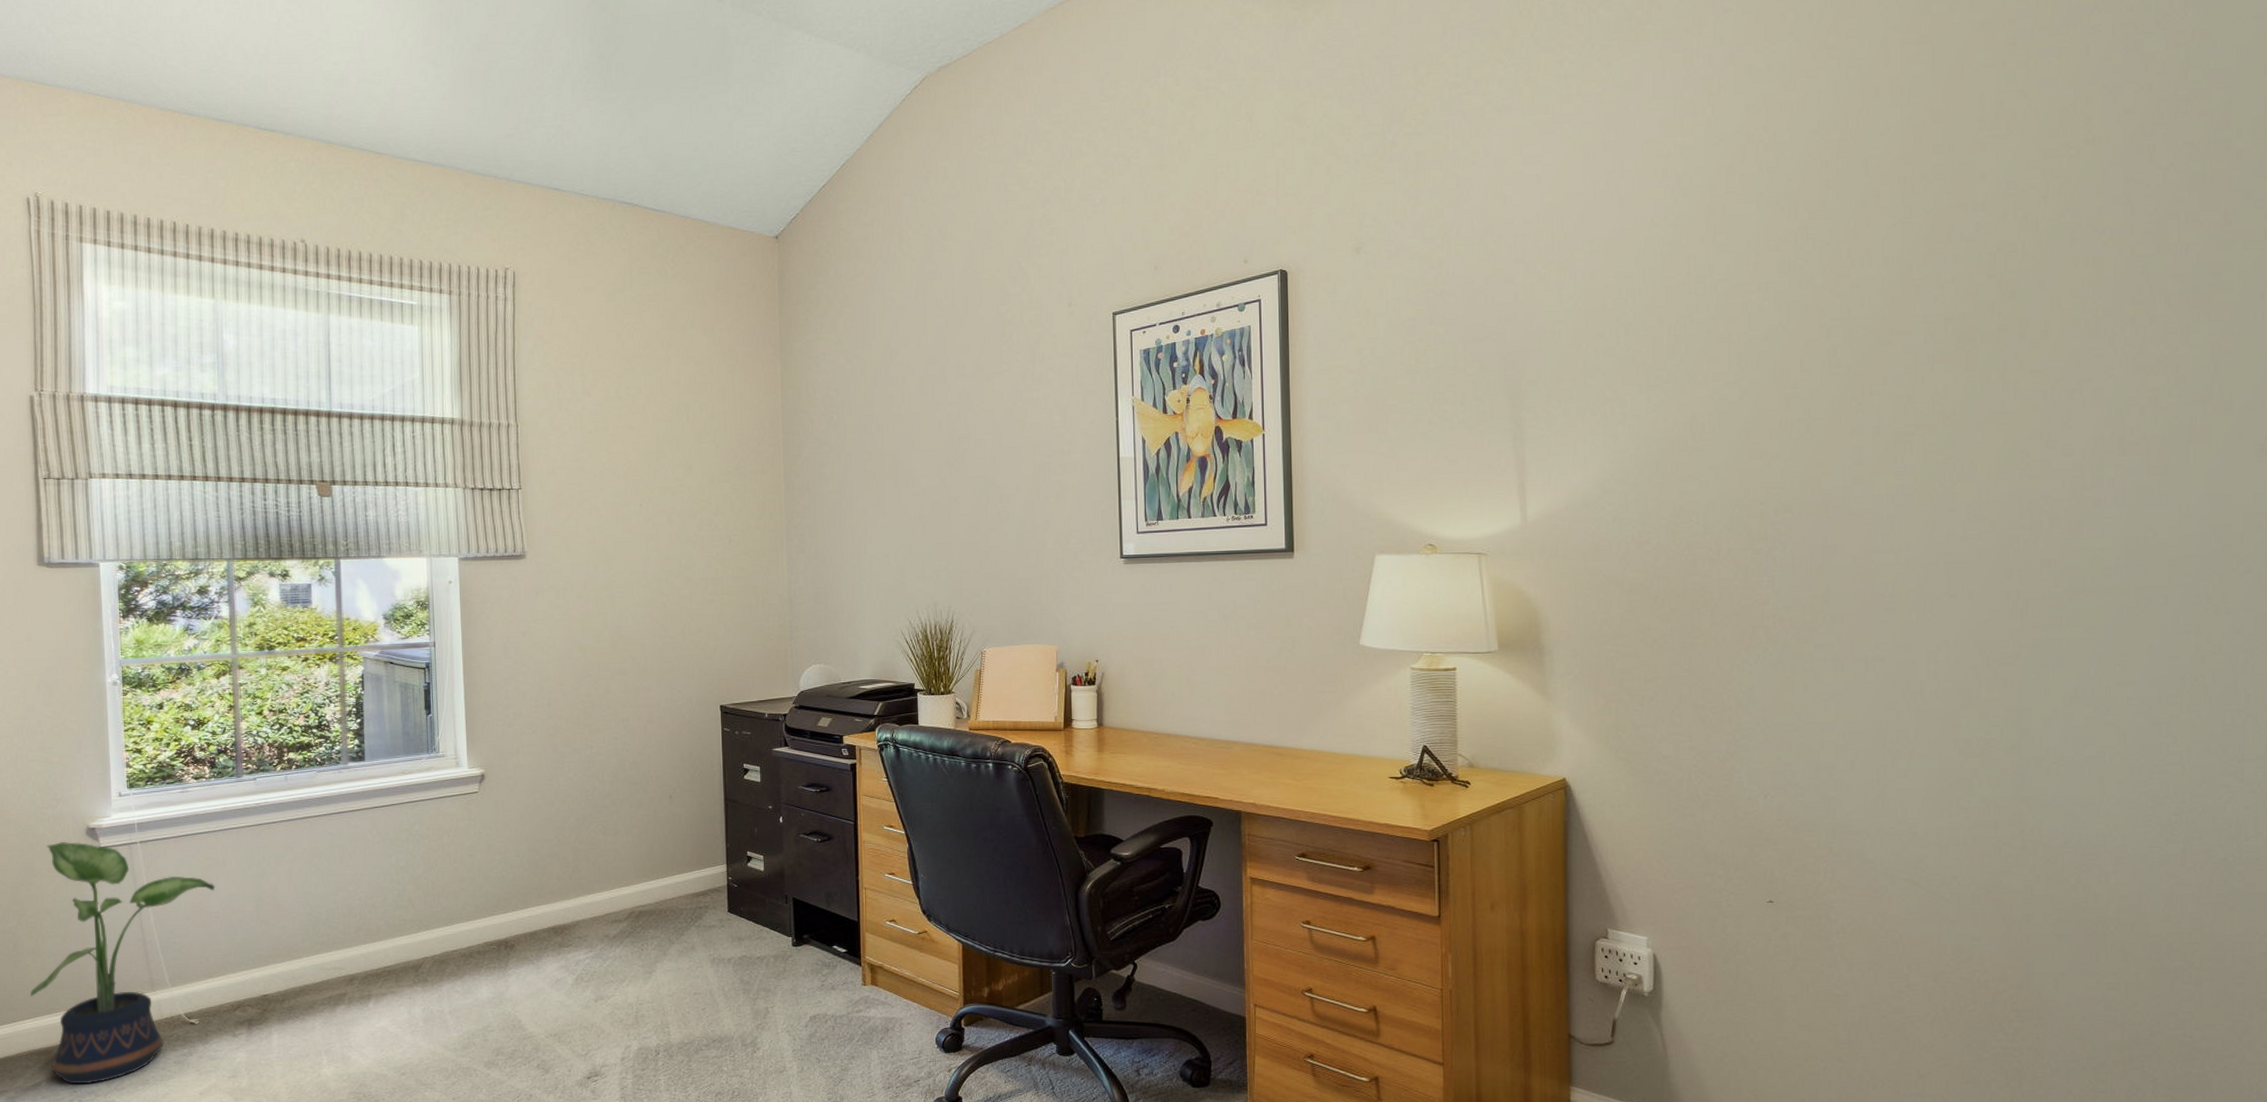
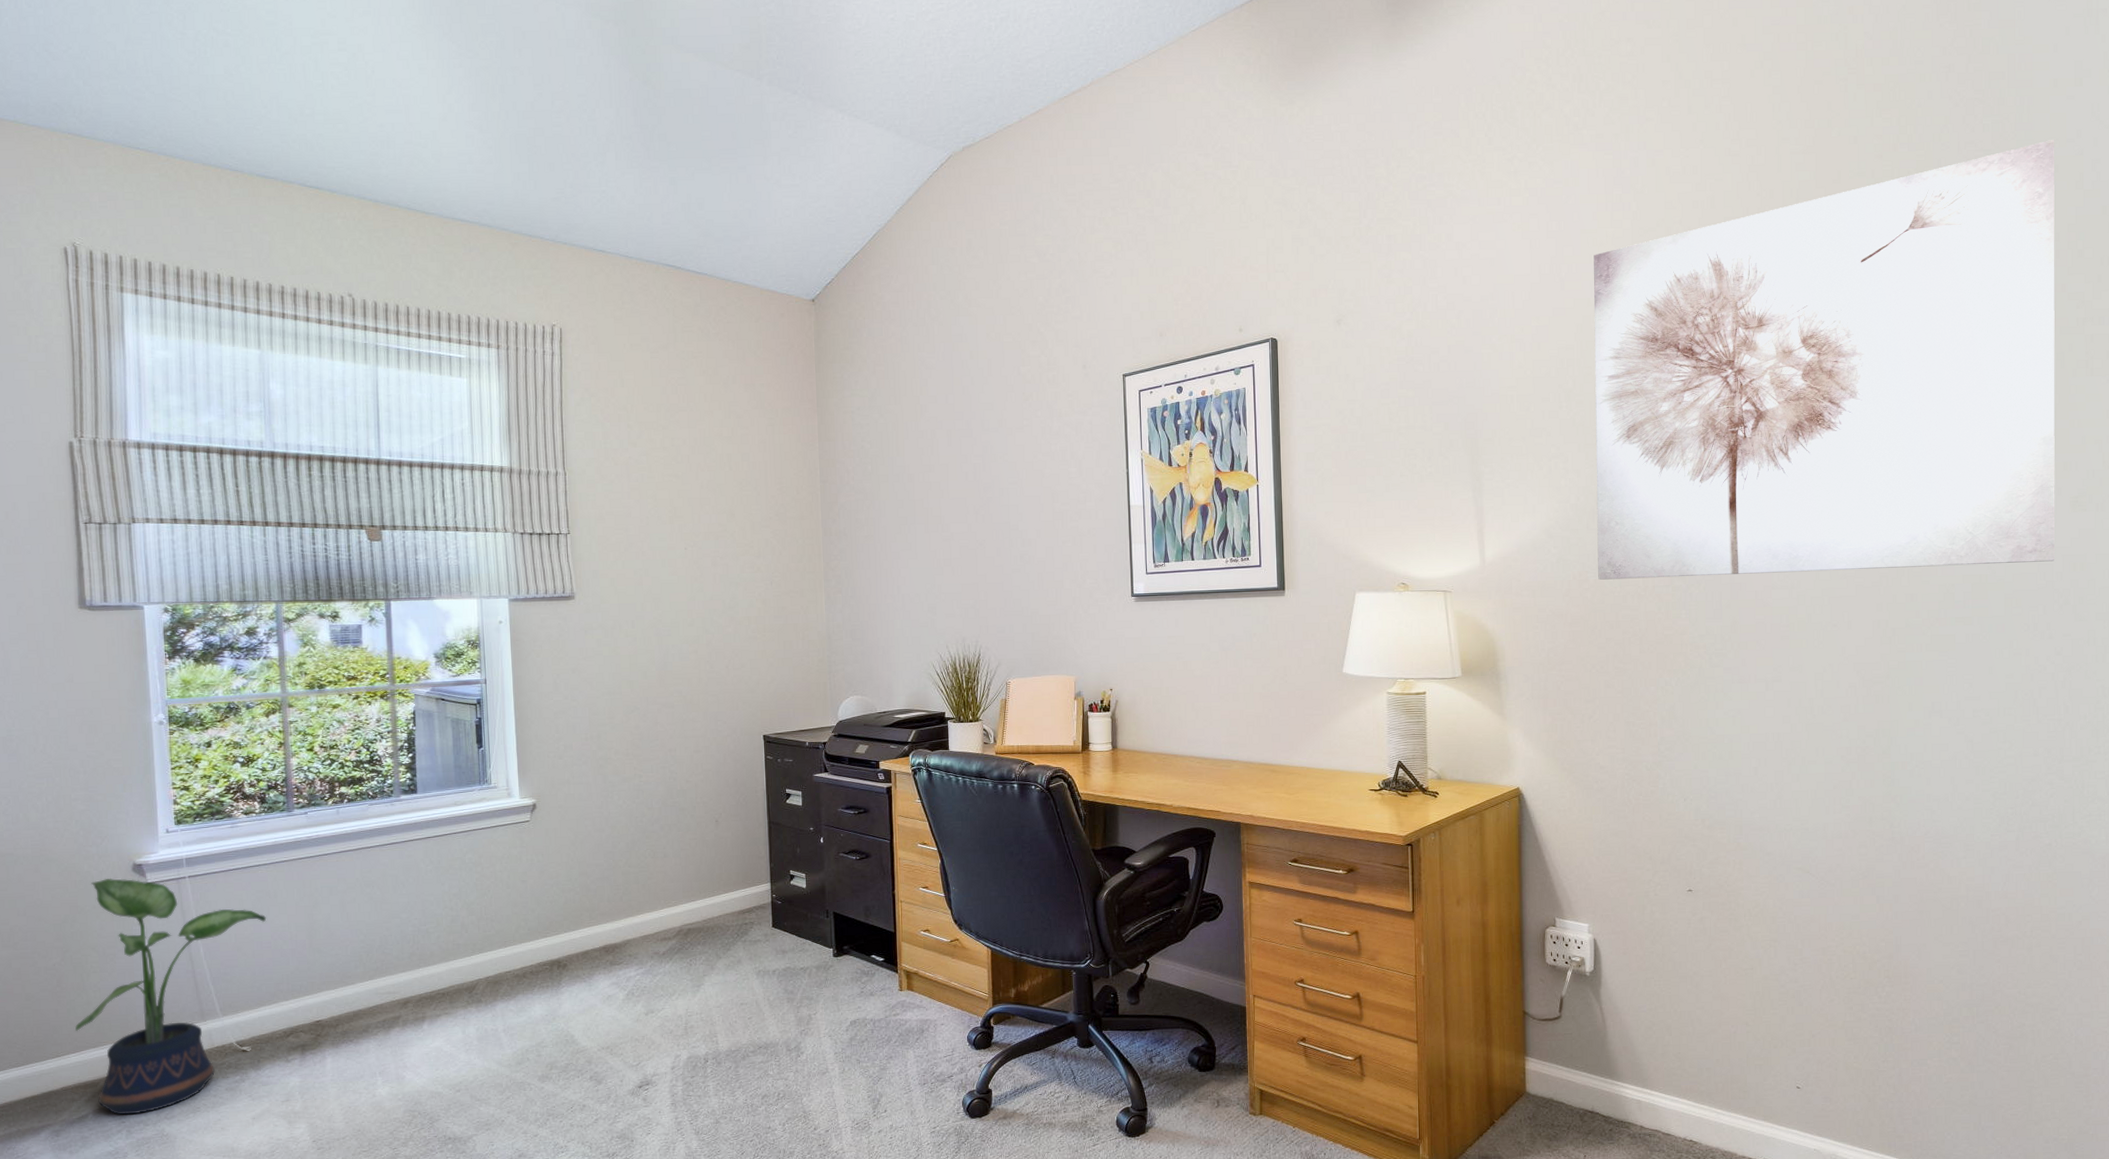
wall art: none [1659,17,2237,542] -> present [1594,140,2055,580]

